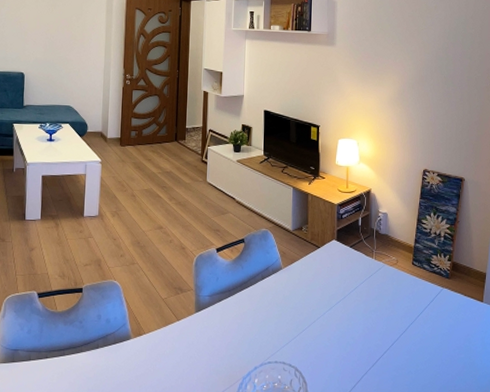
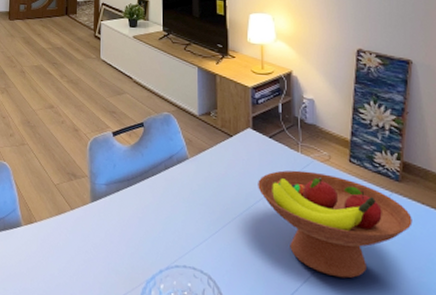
fruit bowl: none [339,274,457,360] -> present [258,170,413,278]

